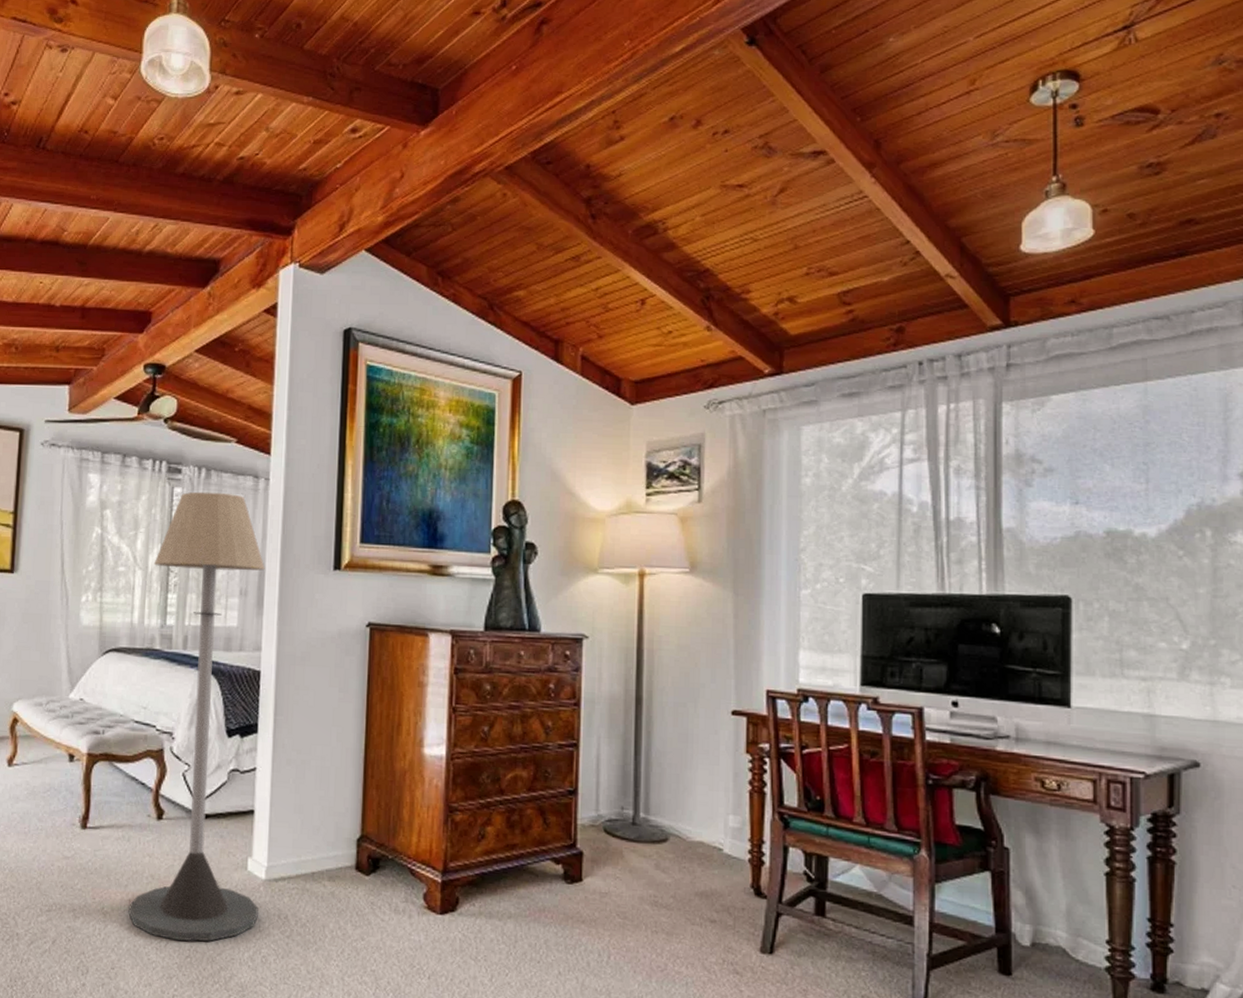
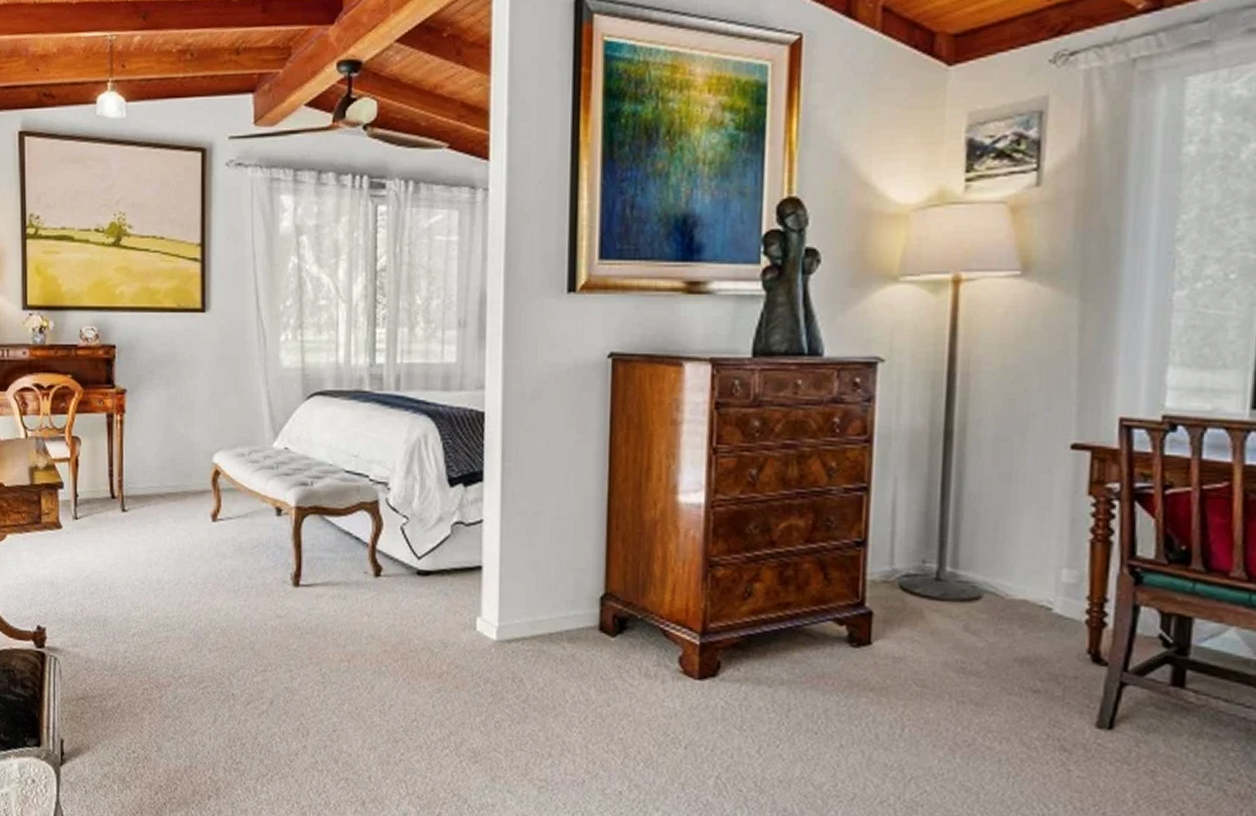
floor lamp: present [128,491,265,942] -> none [348,208,490,706]

